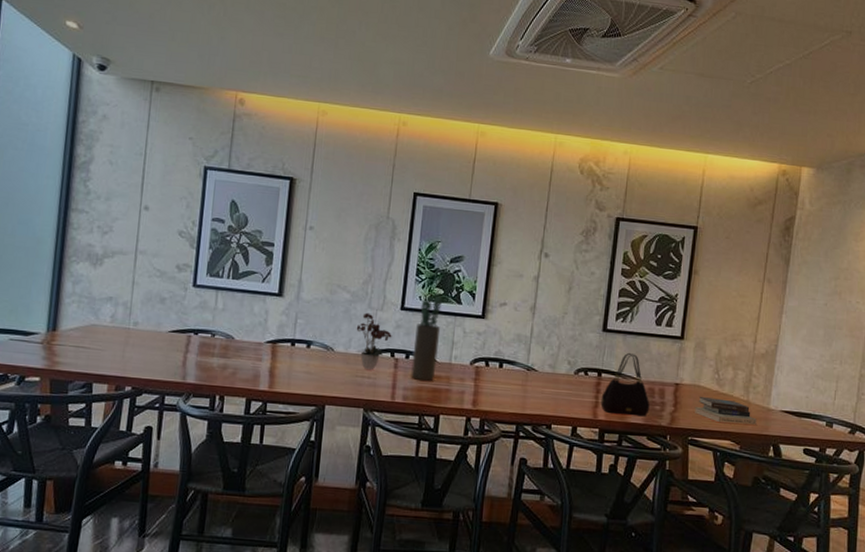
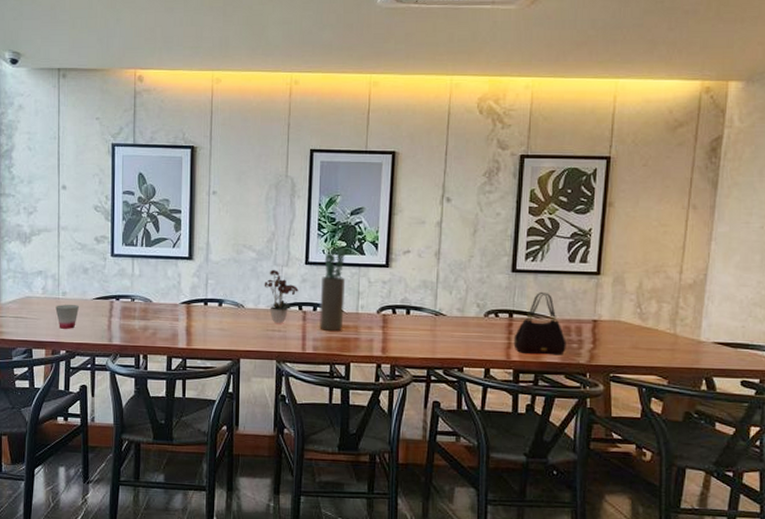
cup: none [124,336,153,363] -> present [55,305,80,329]
books: present [693,396,757,426] -> none [614,331,686,360]

